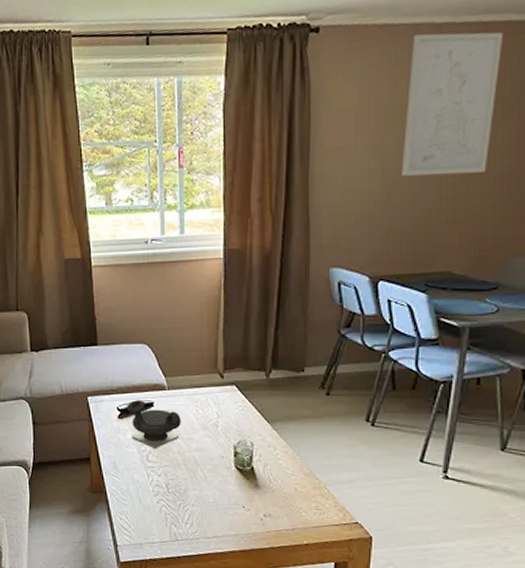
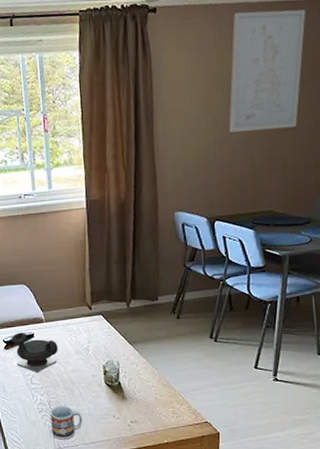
cup: none [168,490,206,531] -> present [50,406,83,440]

